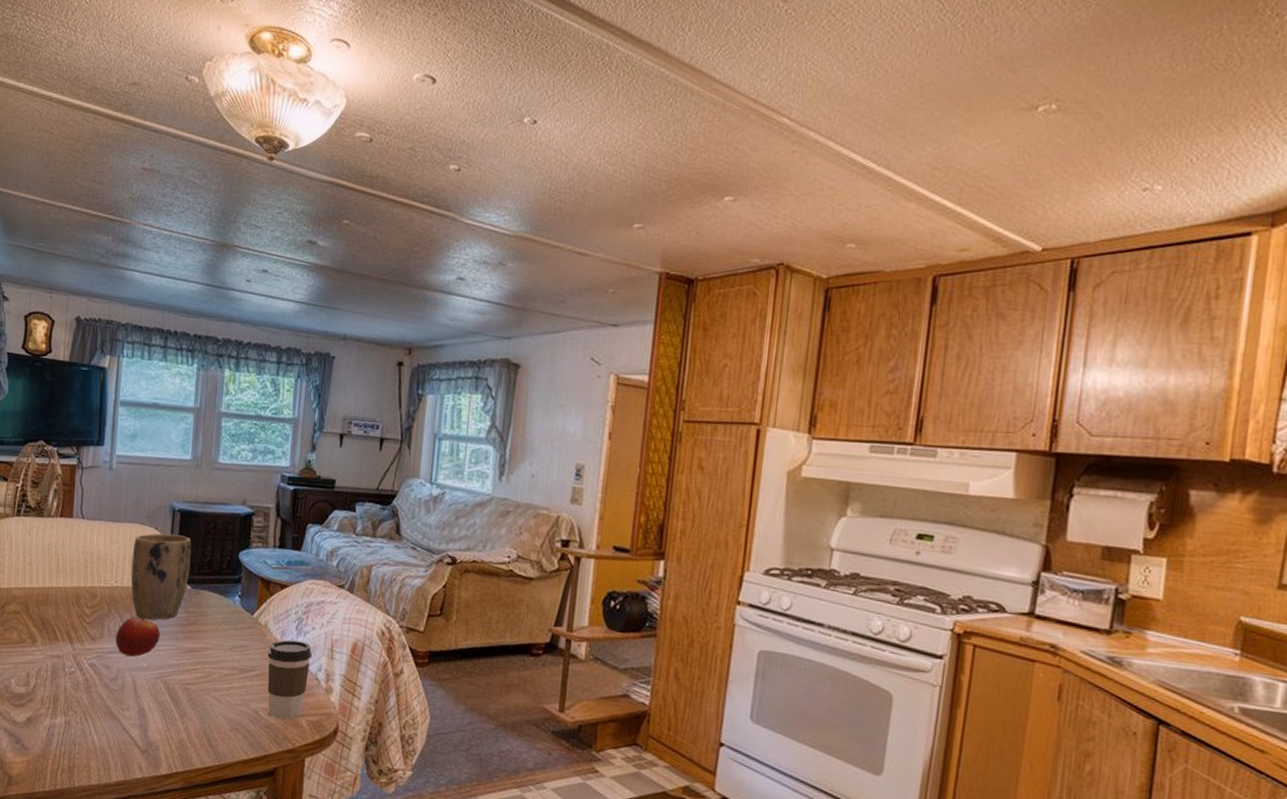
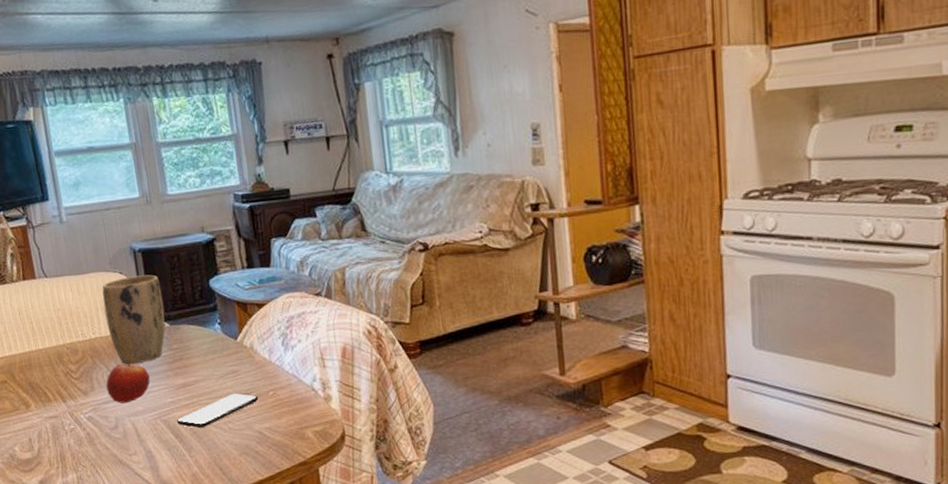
smartphone: none [177,667,262,697] -> present [177,393,259,429]
coffee cup: present [267,639,313,719] -> none [259,356,306,435]

